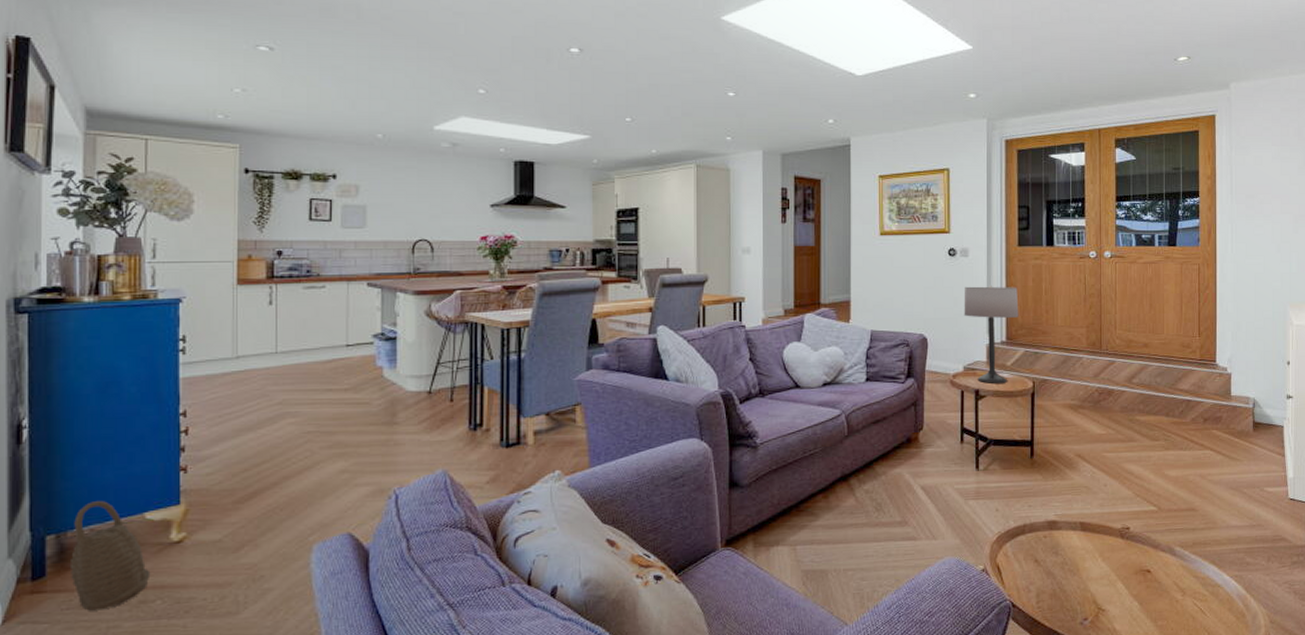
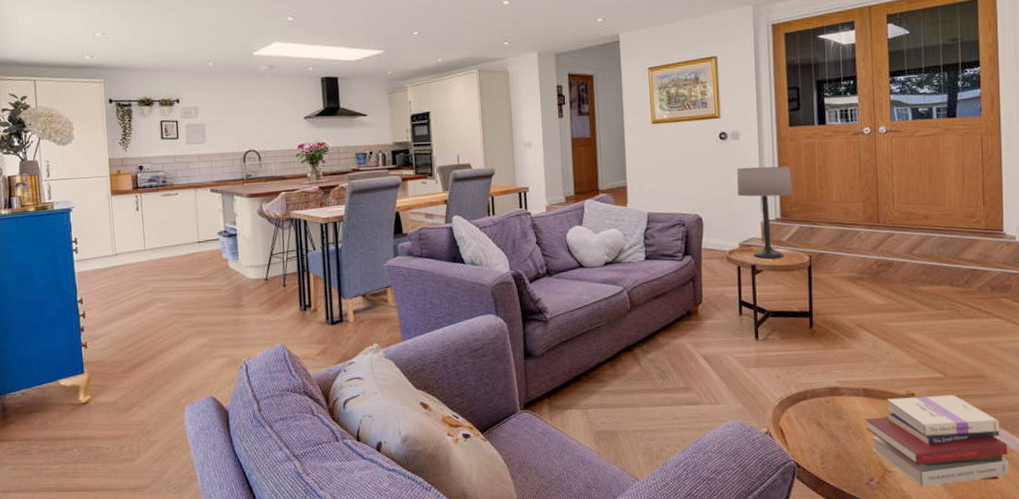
basket: present [69,501,151,611] -> none [10,371,68,456]
books: none [1081,528,1215,626] -> present [865,394,1009,487]

